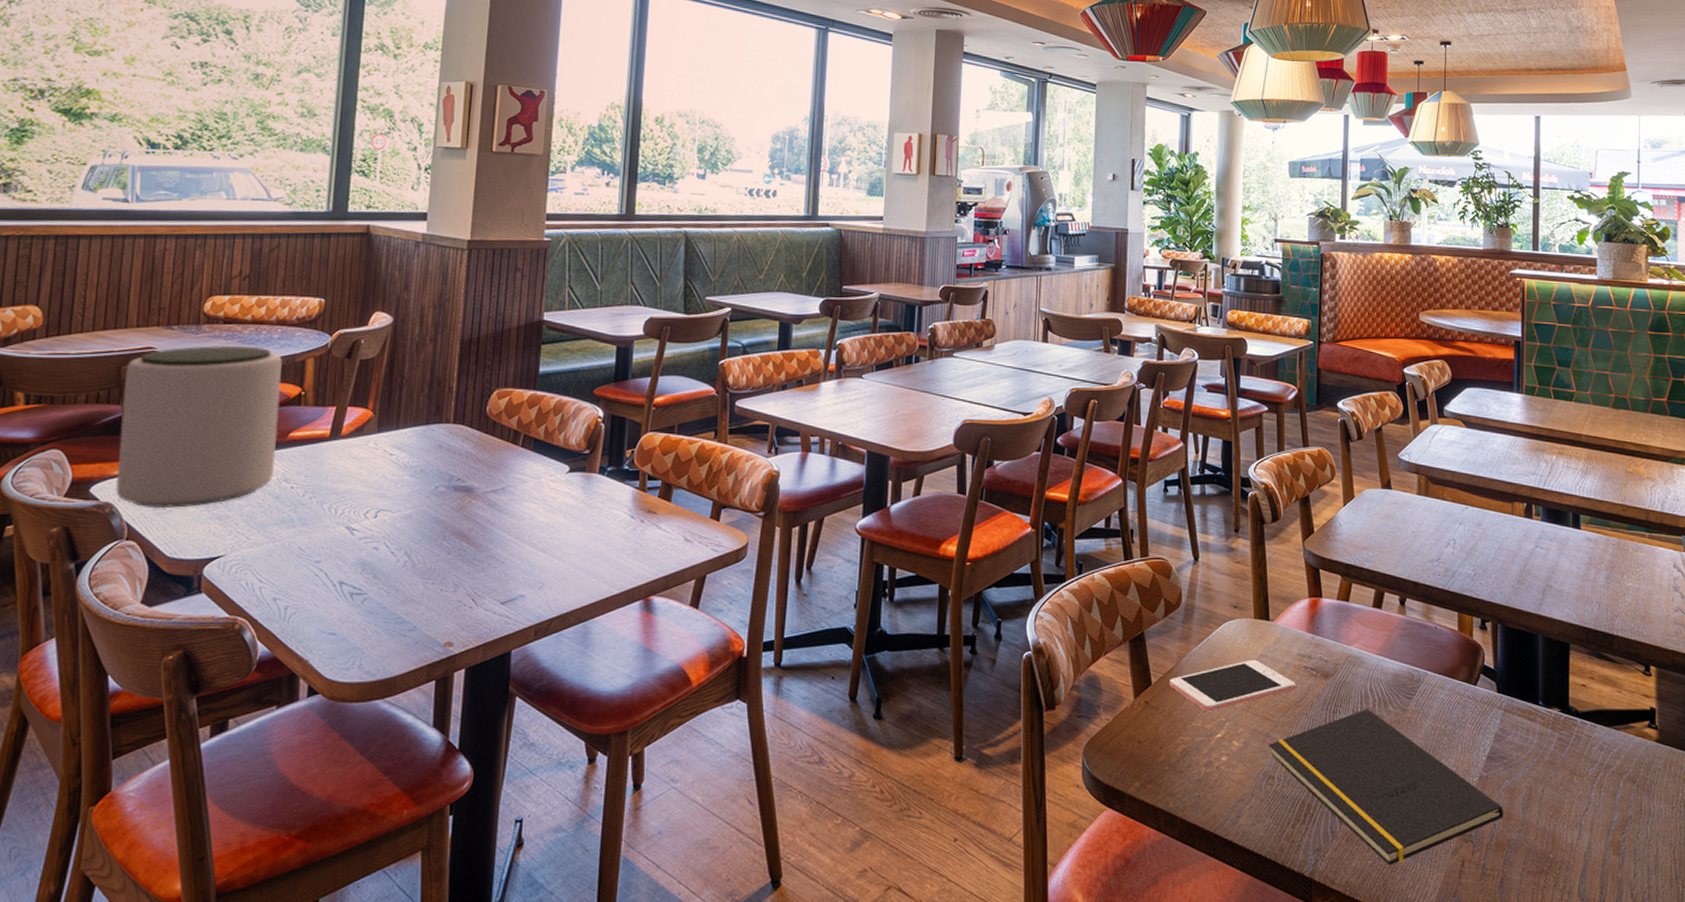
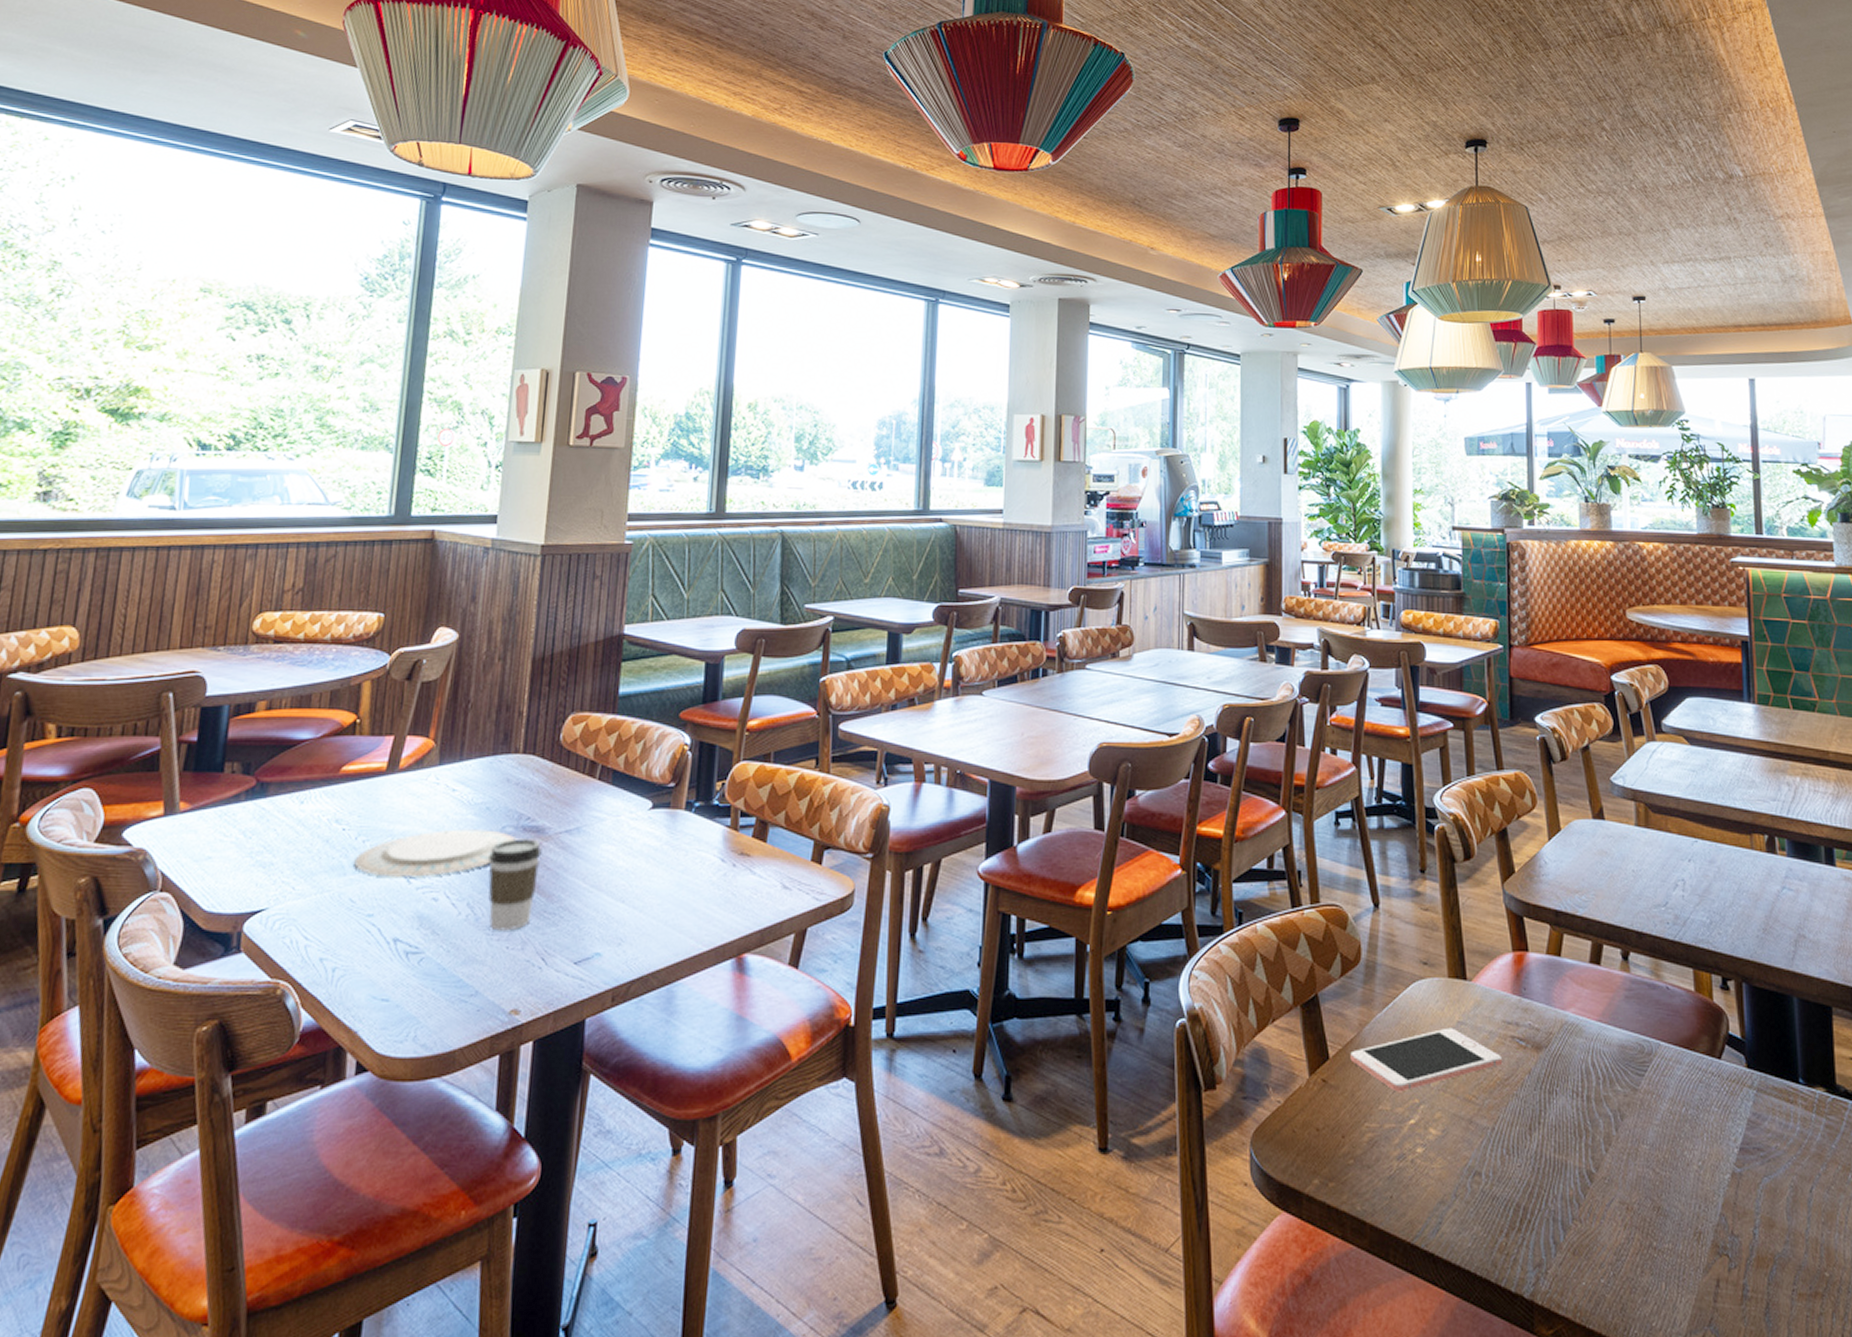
plant pot: present [116,346,282,509] -> none [151,668,336,855]
plate: none [302,488,449,529] -> present [354,829,517,877]
coffee cup: none [423,495,471,576] -> present [488,837,542,931]
notepad: present [1268,709,1503,866] -> none [1472,1088,1764,1286]

